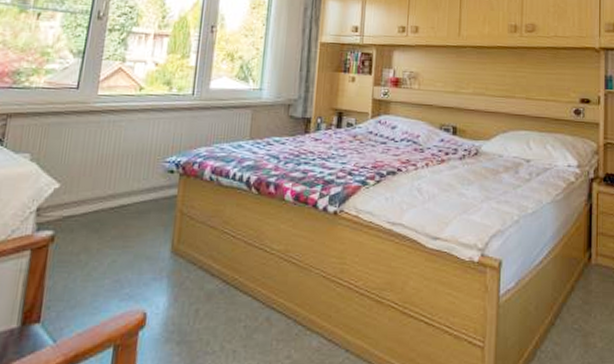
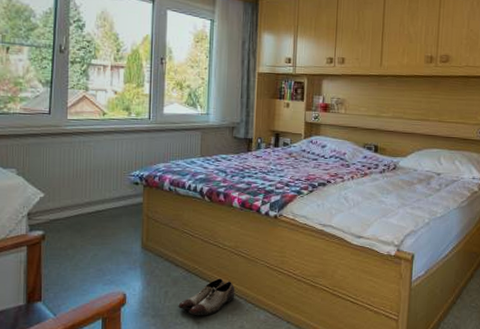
shoe: none [210,292,283,342] -> present [178,278,235,316]

